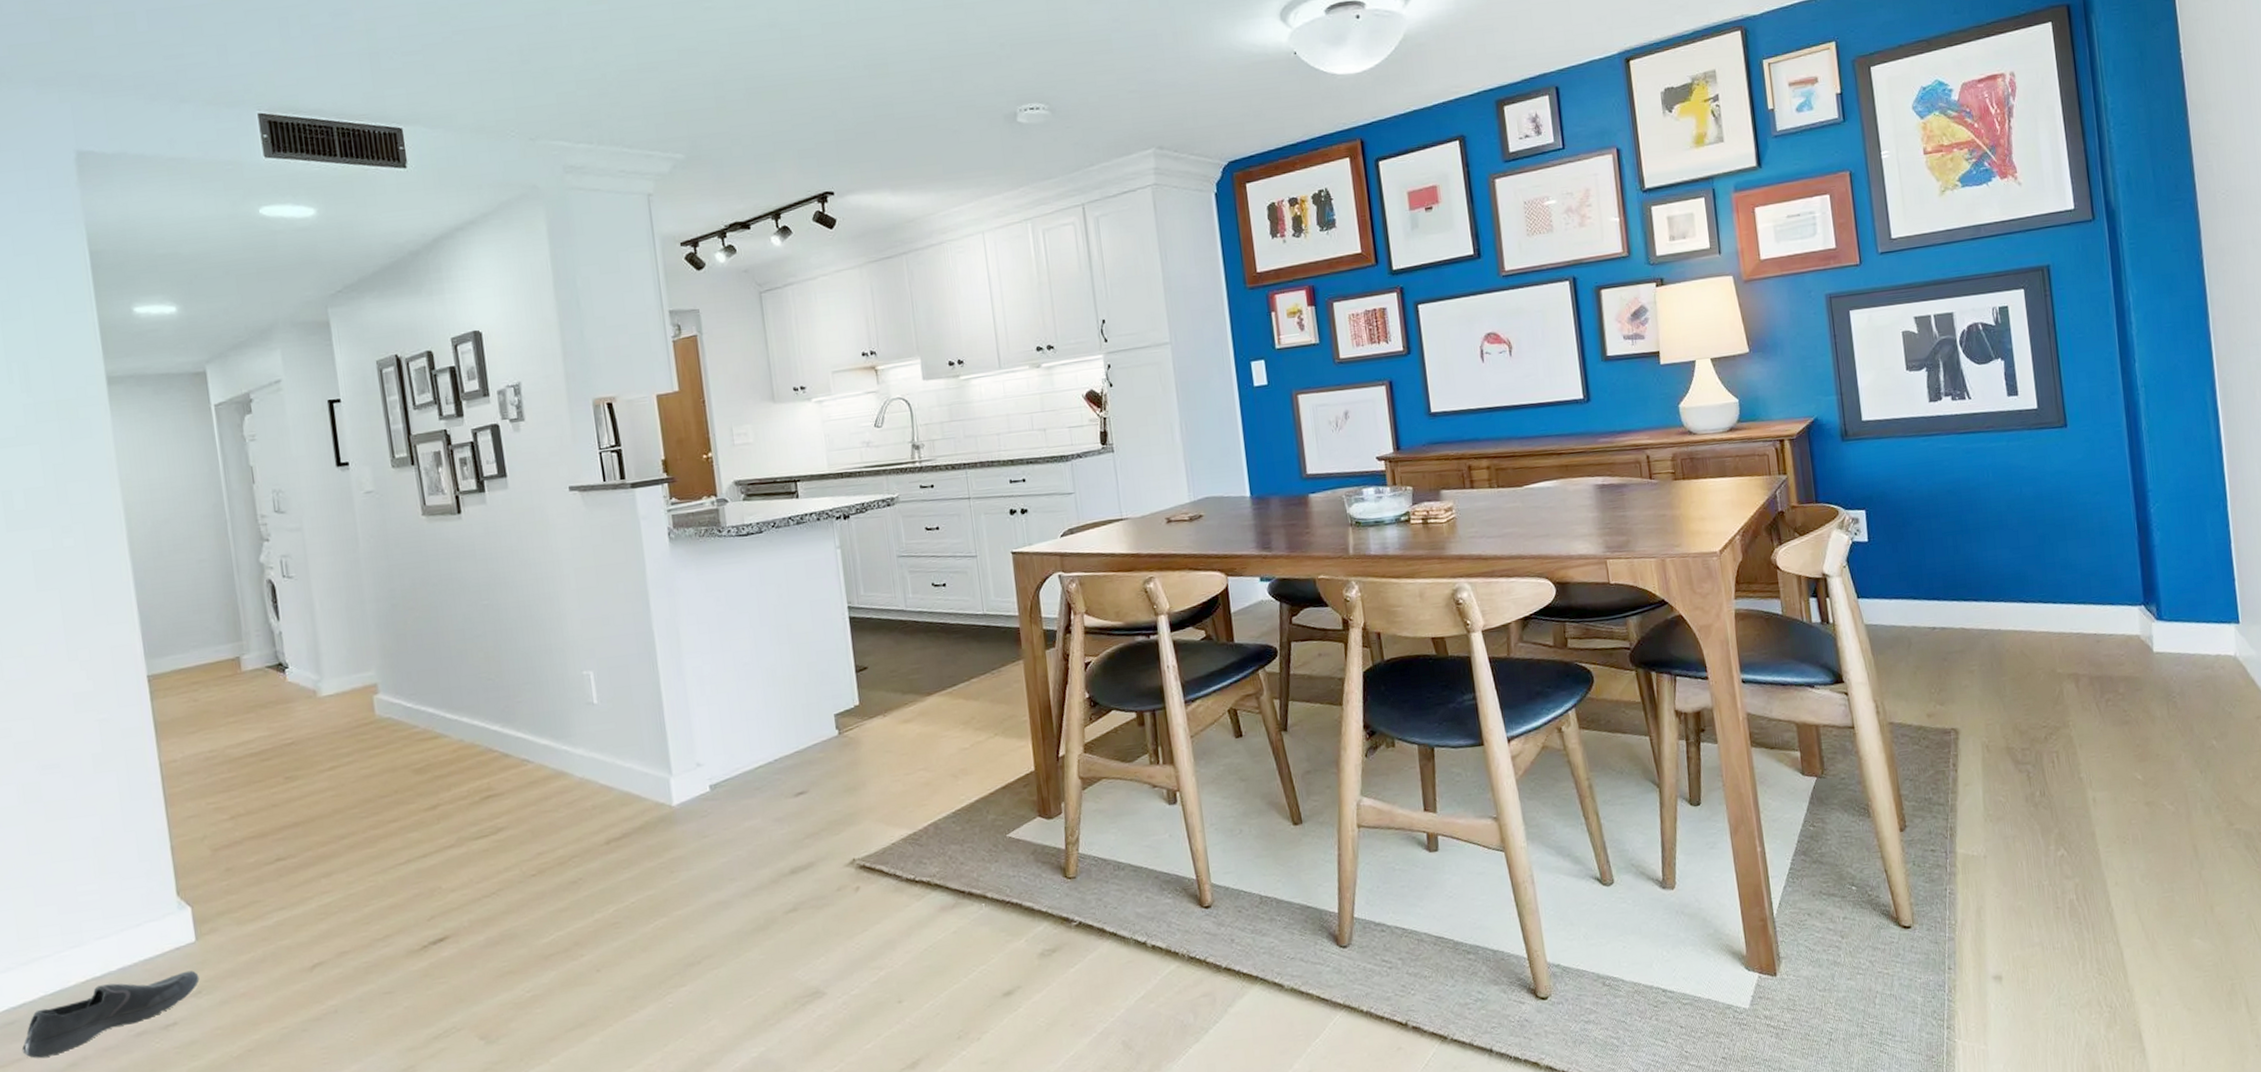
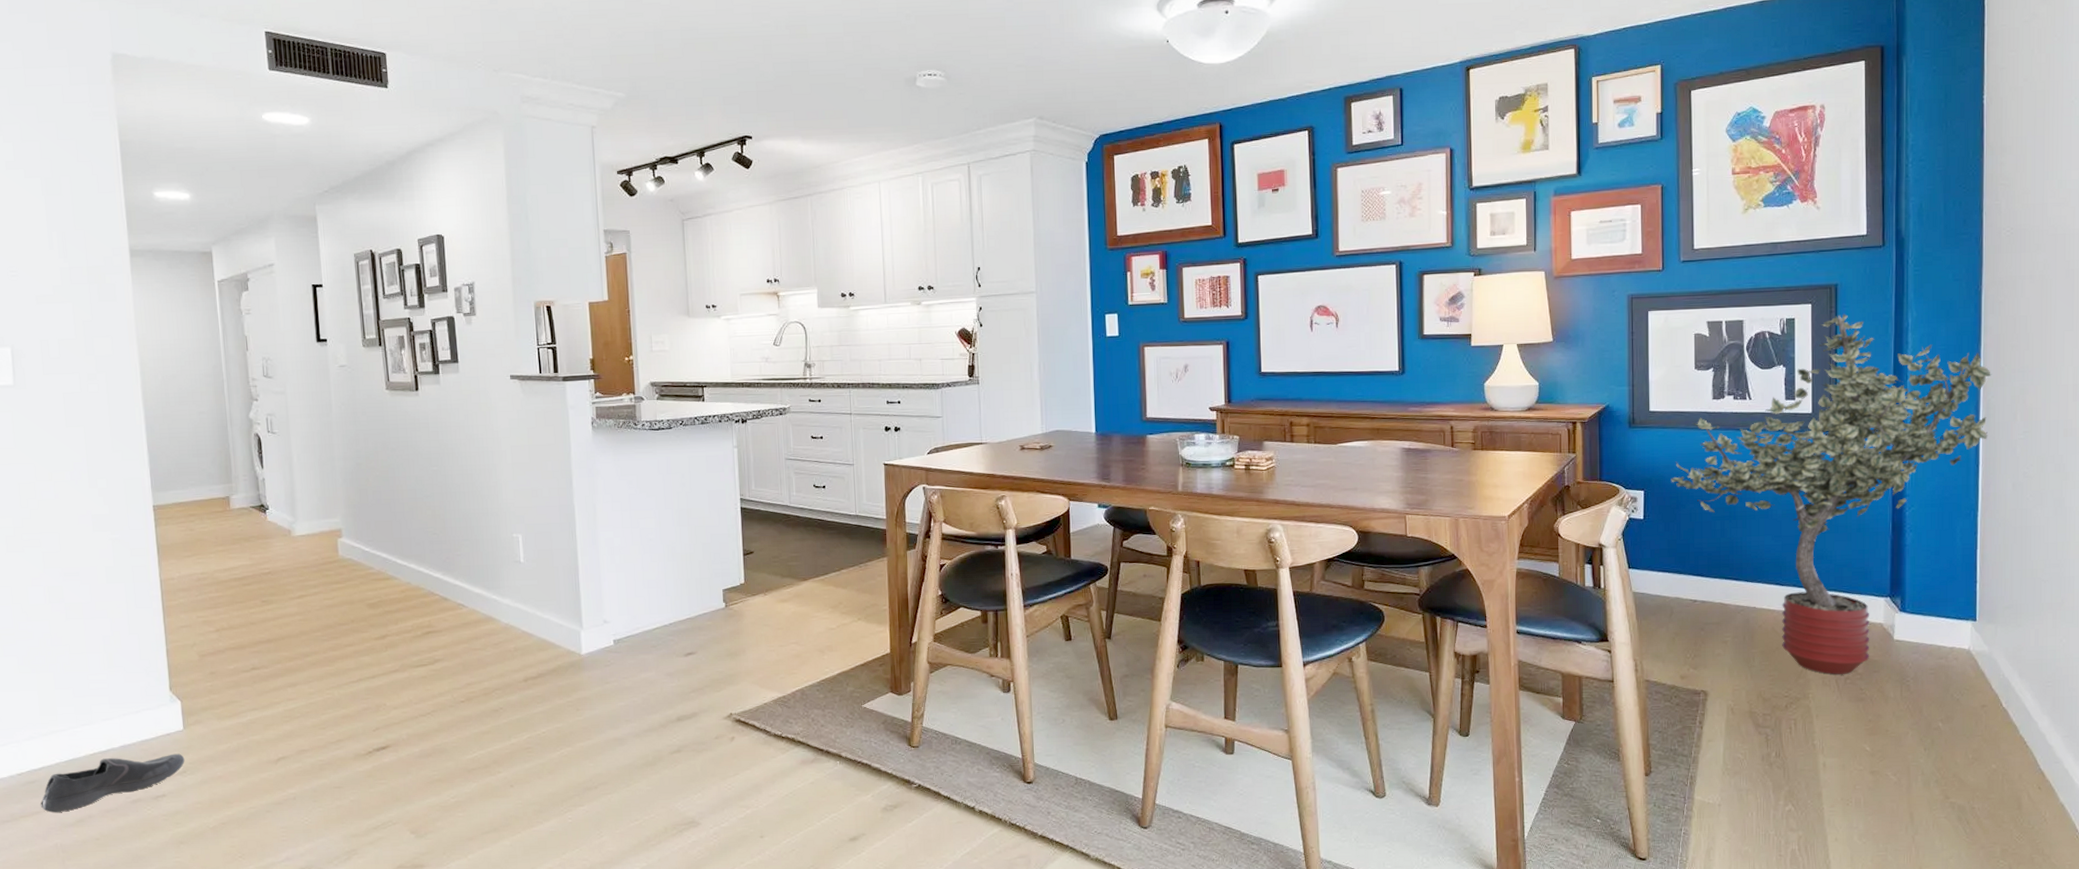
potted tree: none [1893,296,2228,697] -> present [1671,313,1991,675]

